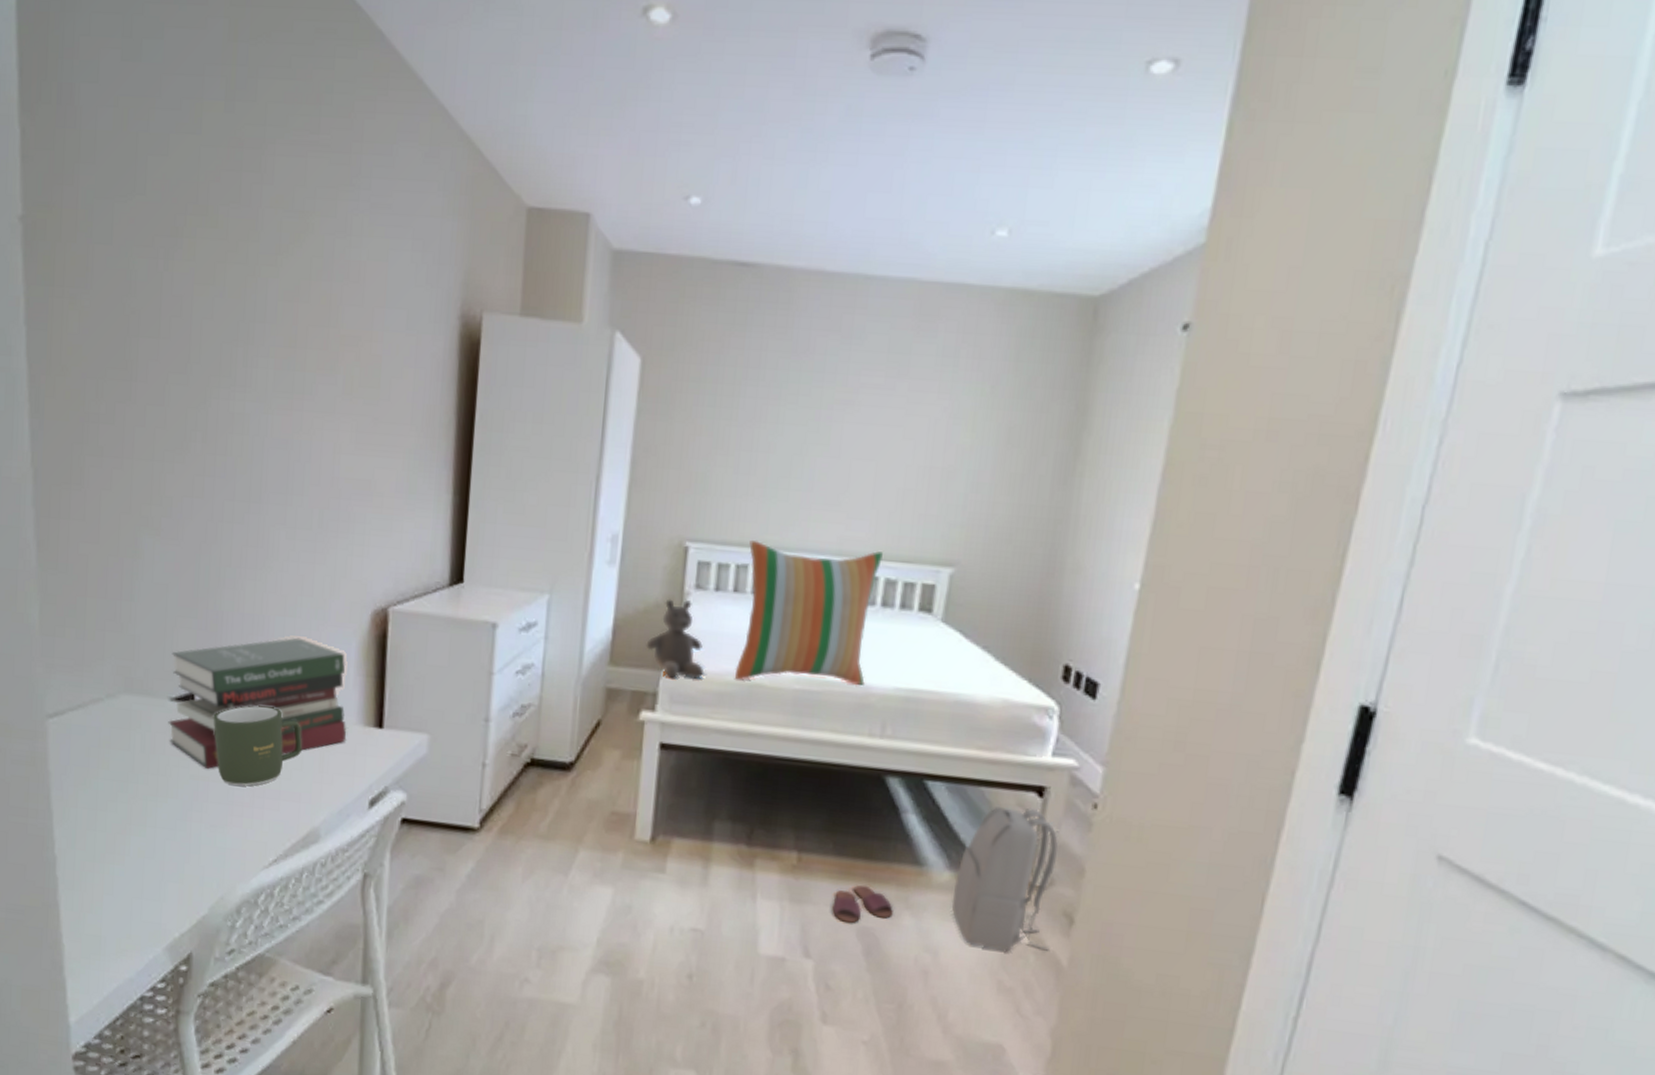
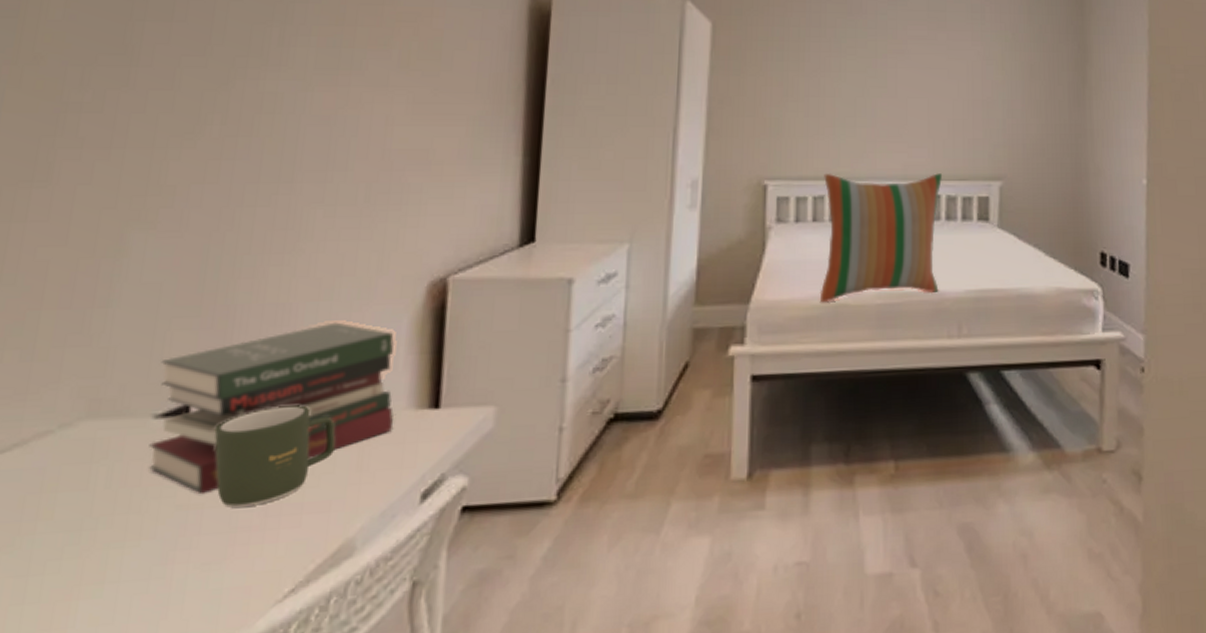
stuffed bear: present [646,599,703,678] -> none [731,234,789,309]
slippers: present [832,884,893,923] -> none [932,481,988,523]
backpack: present [951,806,1059,952] -> none [1038,380,1126,519]

